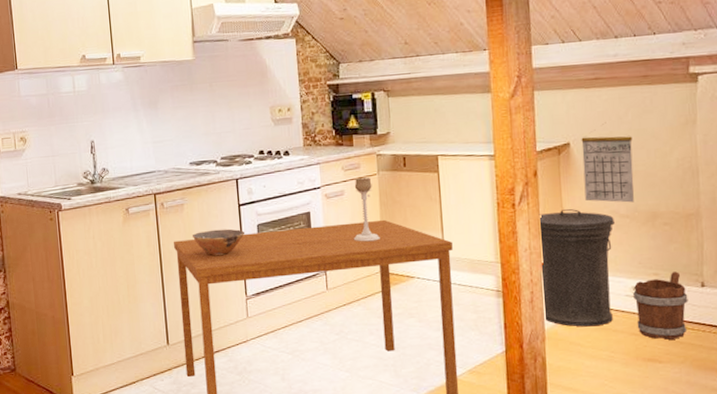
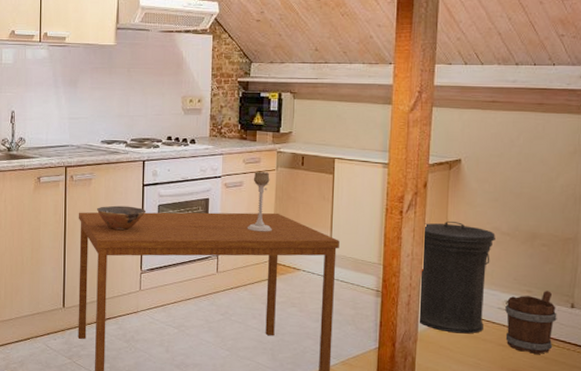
calendar: present [581,122,634,203] -> none [470,143,522,222]

